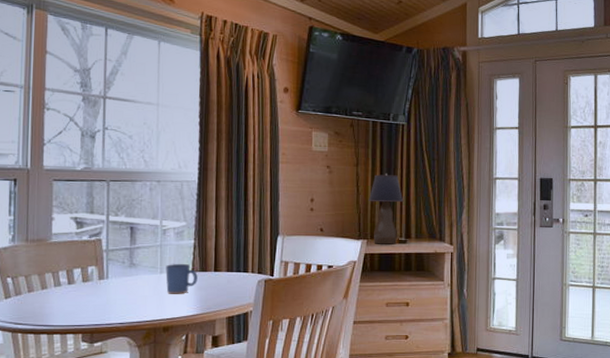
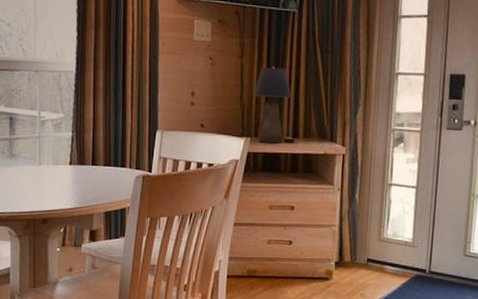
mug: present [165,263,198,294] -> none [44,155,76,187]

